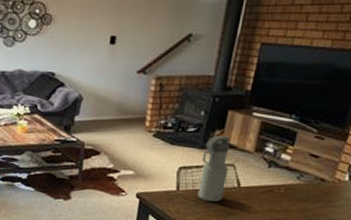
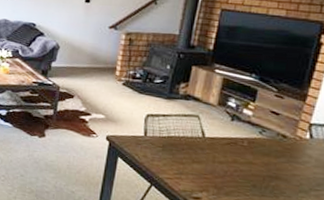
water bottle: present [197,135,231,202] -> none [164,88,195,150]

